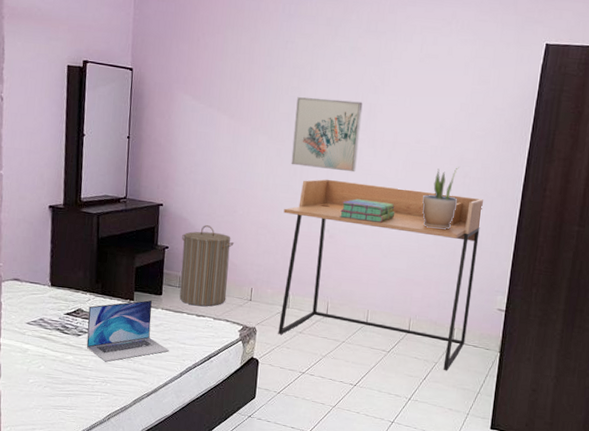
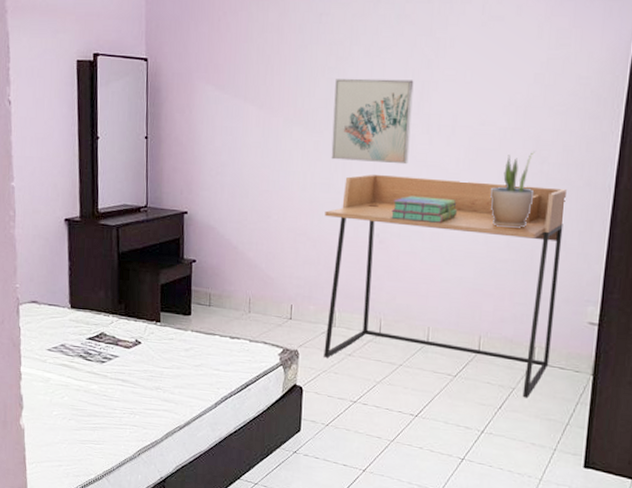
laptop: present [86,300,169,362] -> none [111,321,201,392]
laundry hamper: present [179,225,234,306] -> none [210,234,269,327]

